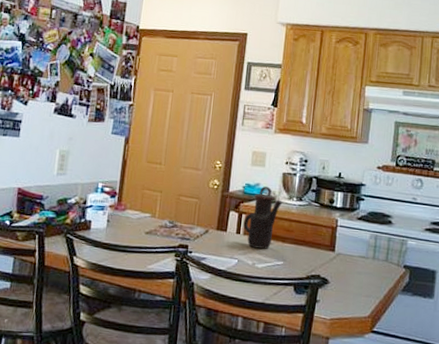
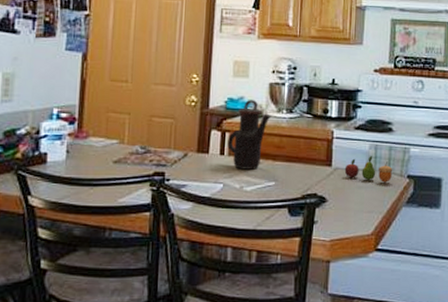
fruit: none [346,245,391,271] -> present [344,156,393,183]

